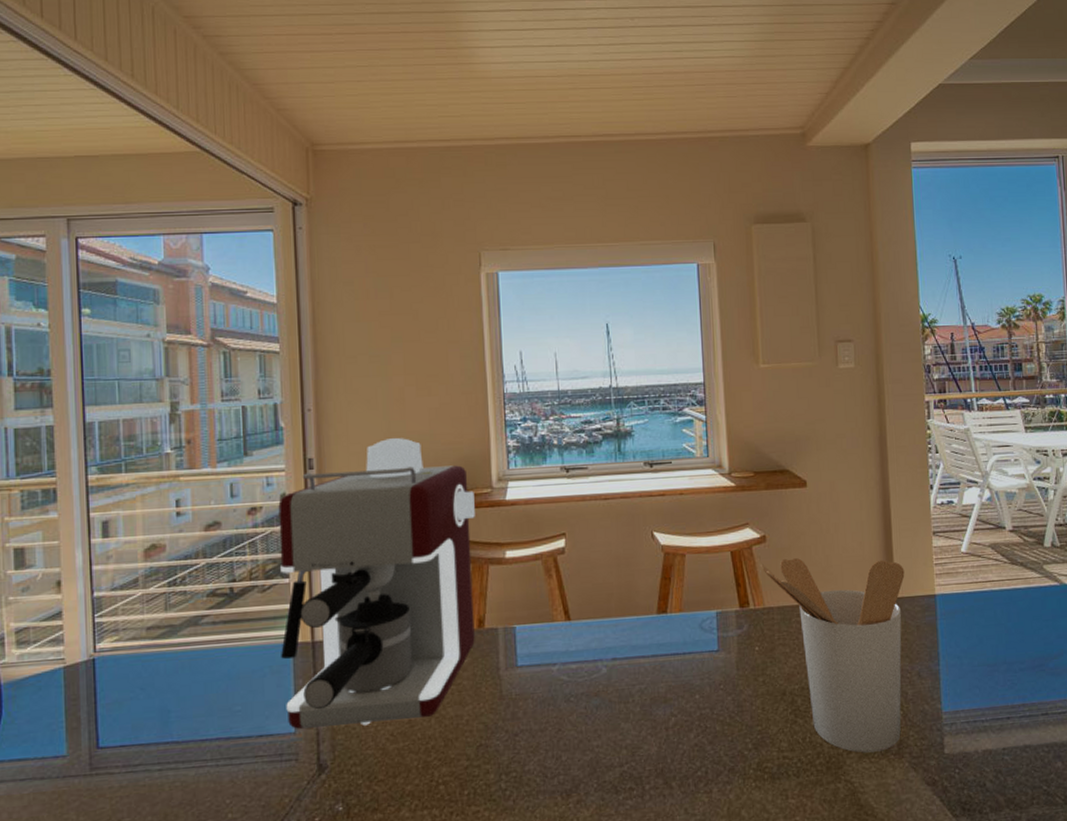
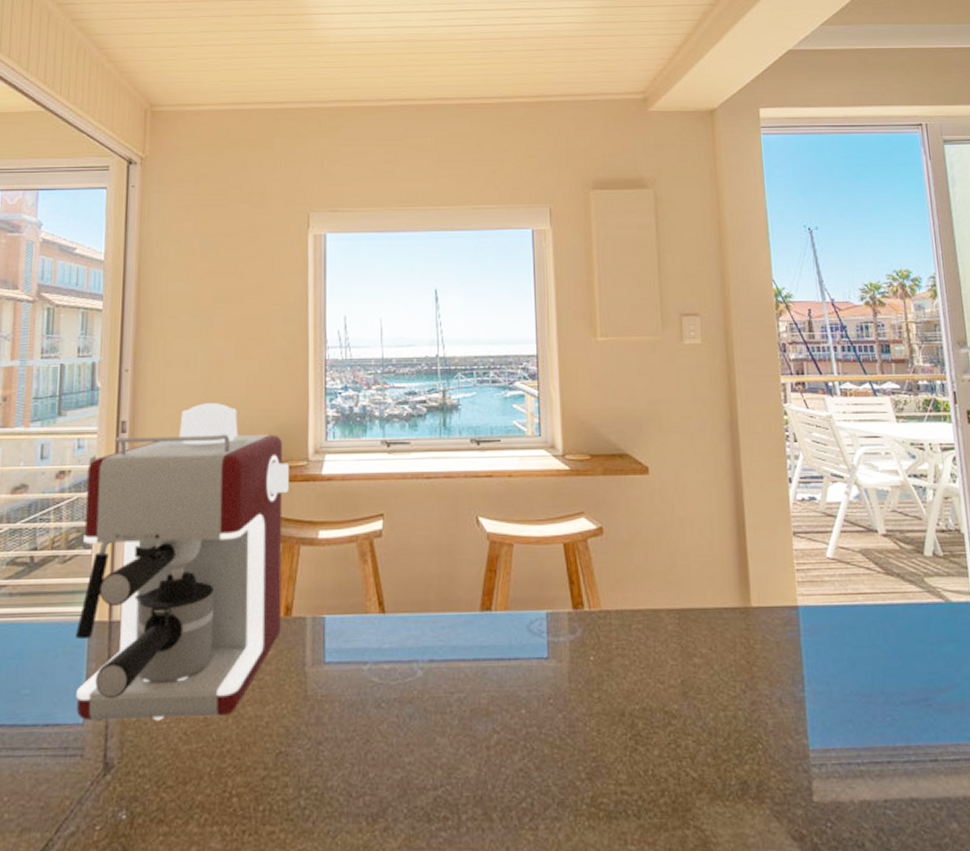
utensil holder: present [760,558,905,753] -> none [596,555,762,794]

